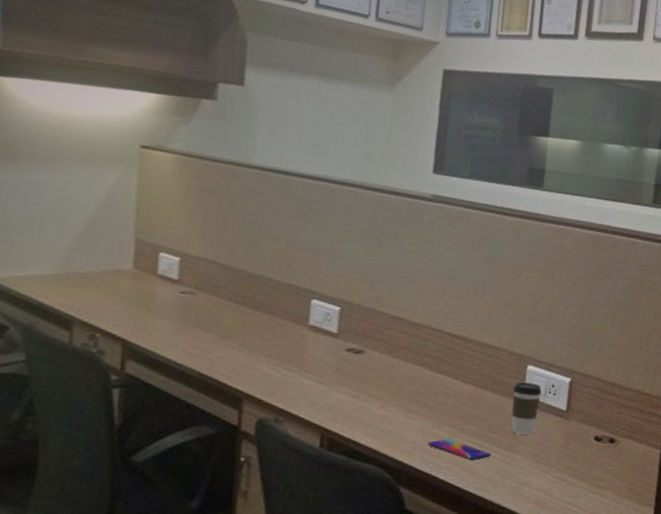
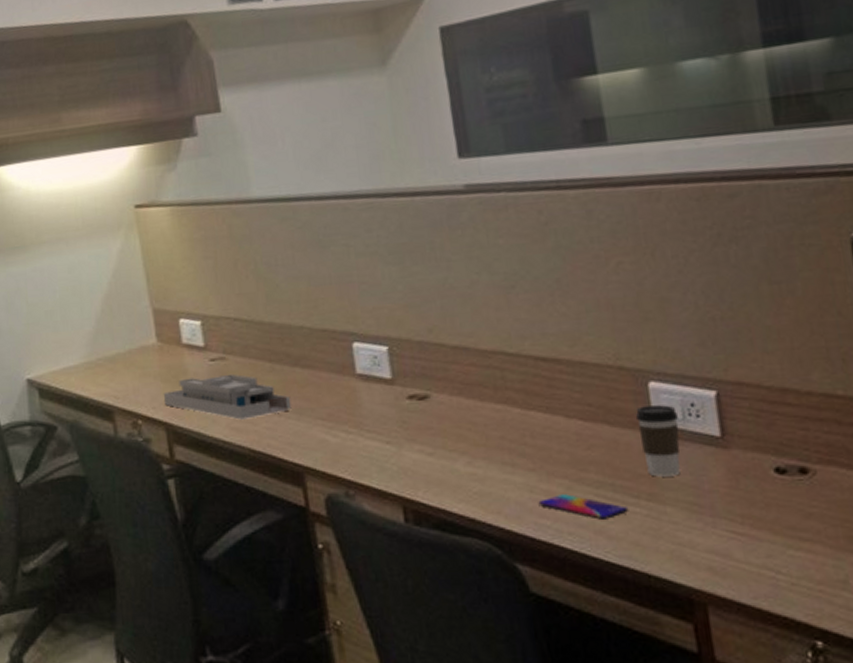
desk organizer: none [126,304,247,348] -> present [163,374,292,420]

